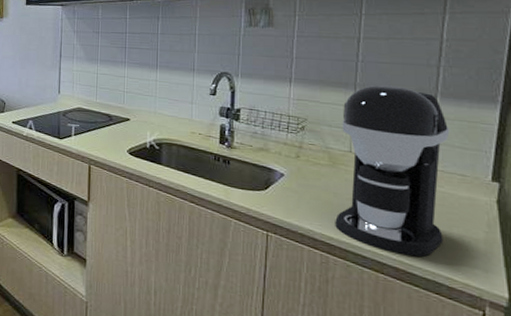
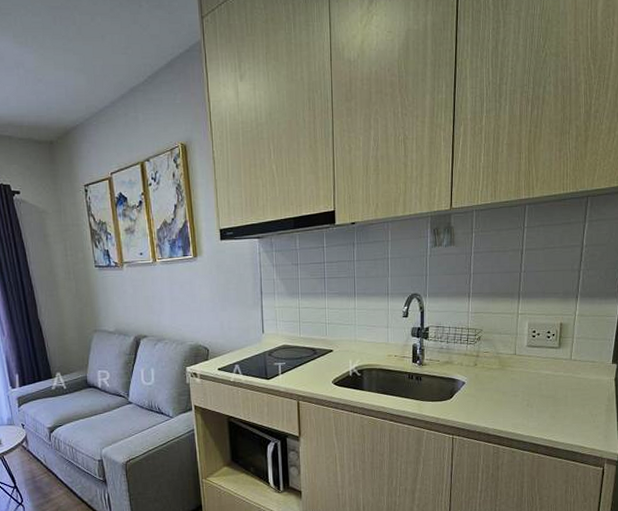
coffee maker: present [335,85,450,257] -> none [504,291,586,435]

